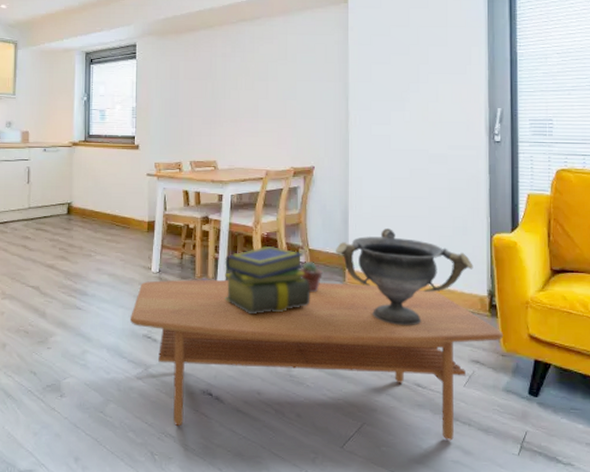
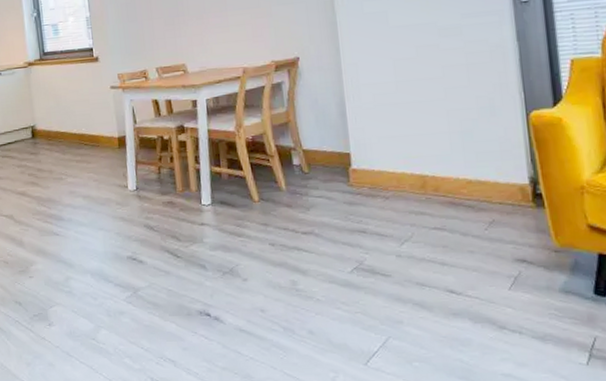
coffee table: present [129,279,504,441] -> none [111,183,555,352]
stack of books: present [225,246,311,315] -> none [207,151,311,227]
potted succulent: present [300,262,323,293] -> none [294,163,322,198]
decorative bowl: present [336,227,473,326] -> none [334,116,508,227]

